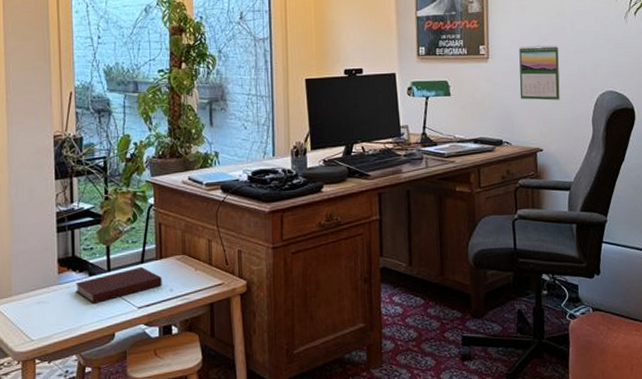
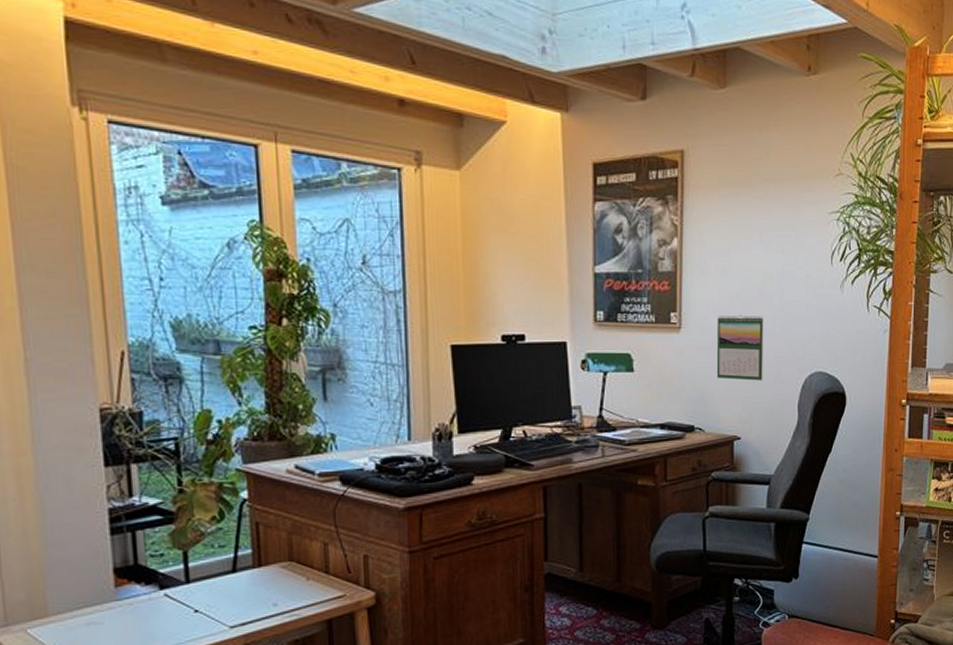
notebook: present [76,266,162,304] -> none [141,576,263,623]

